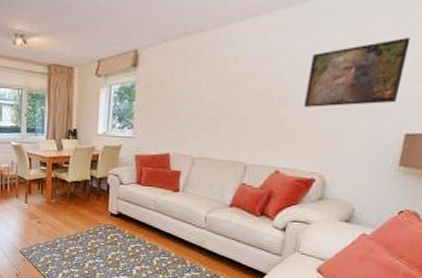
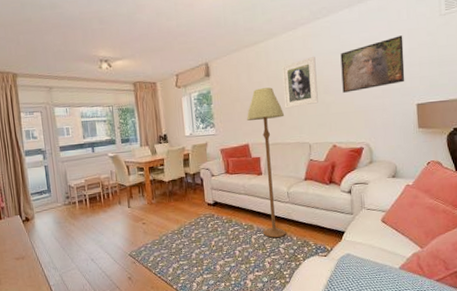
floor lamp: none [168,88,221,265] -> present [246,87,287,238]
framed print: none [222,56,277,118] -> present [281,57,318,109]

